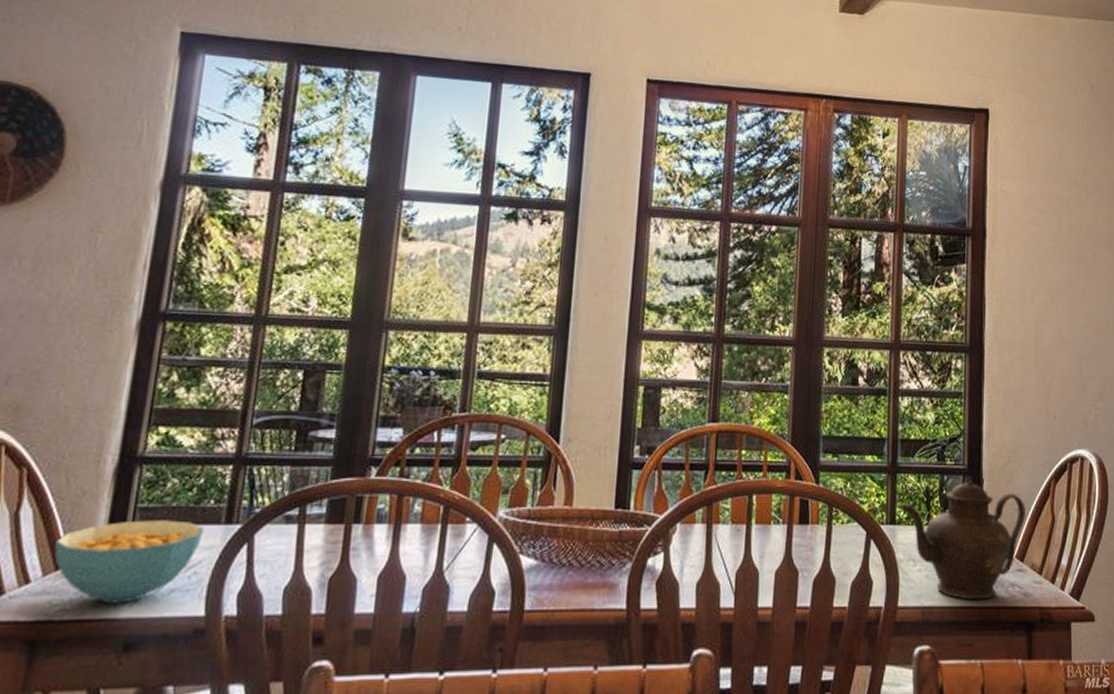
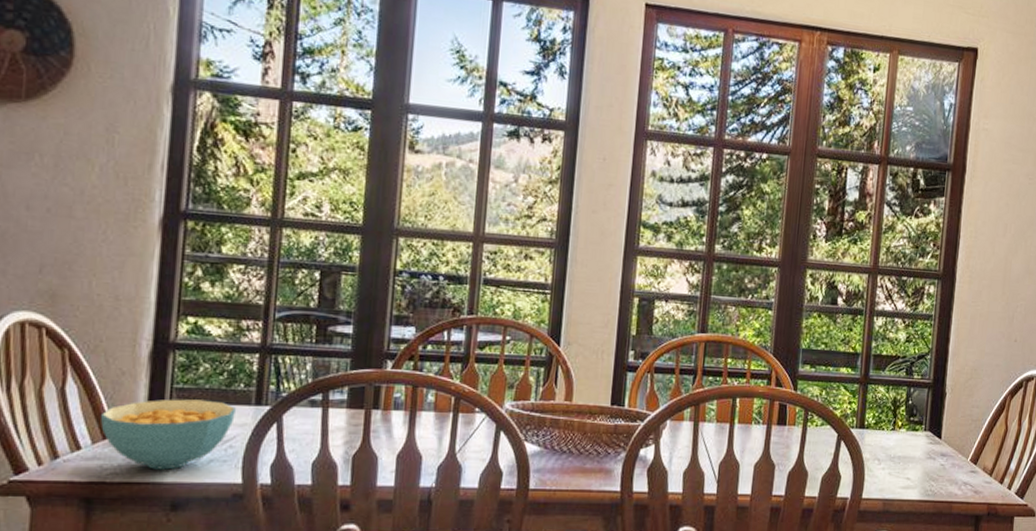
teapot: present [896,476,1025,600] -> none [865,389,982,495]

